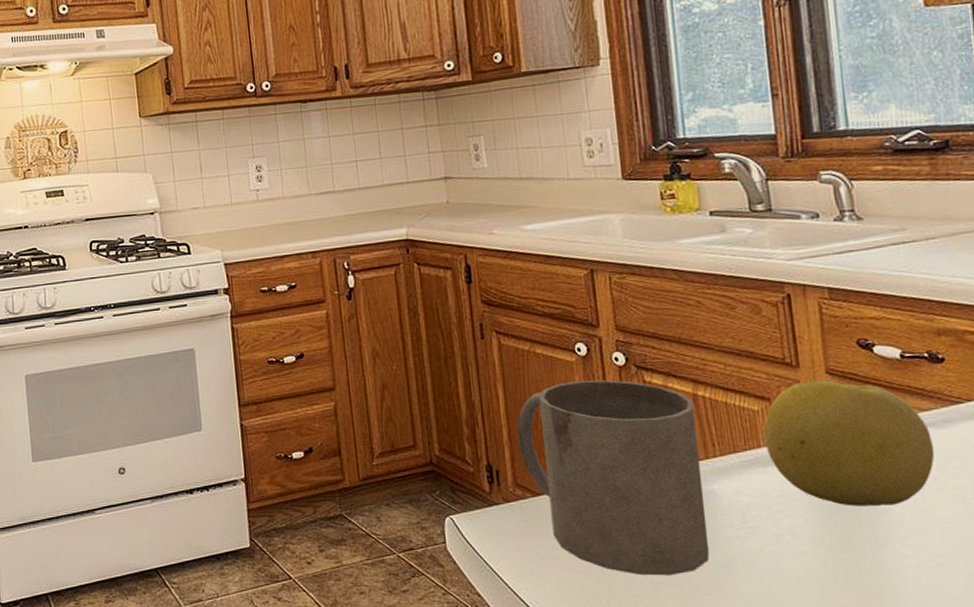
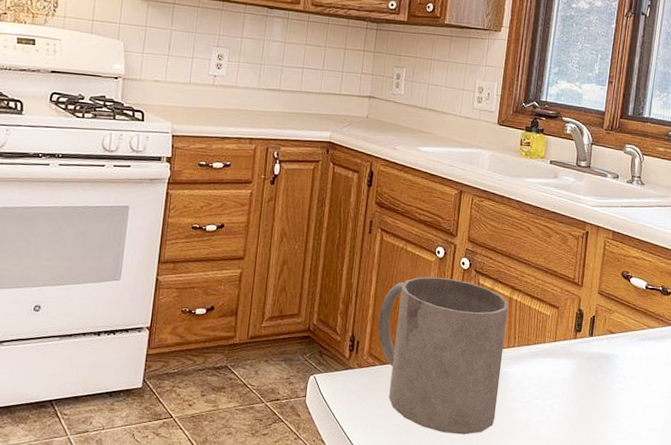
apple: present [763,380,935,507] -> none [548,297,652,394]

